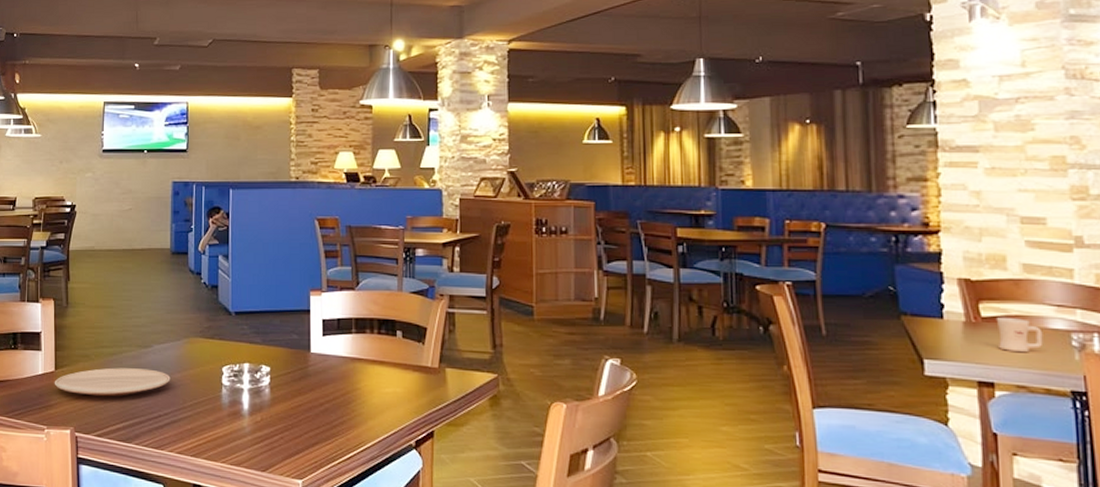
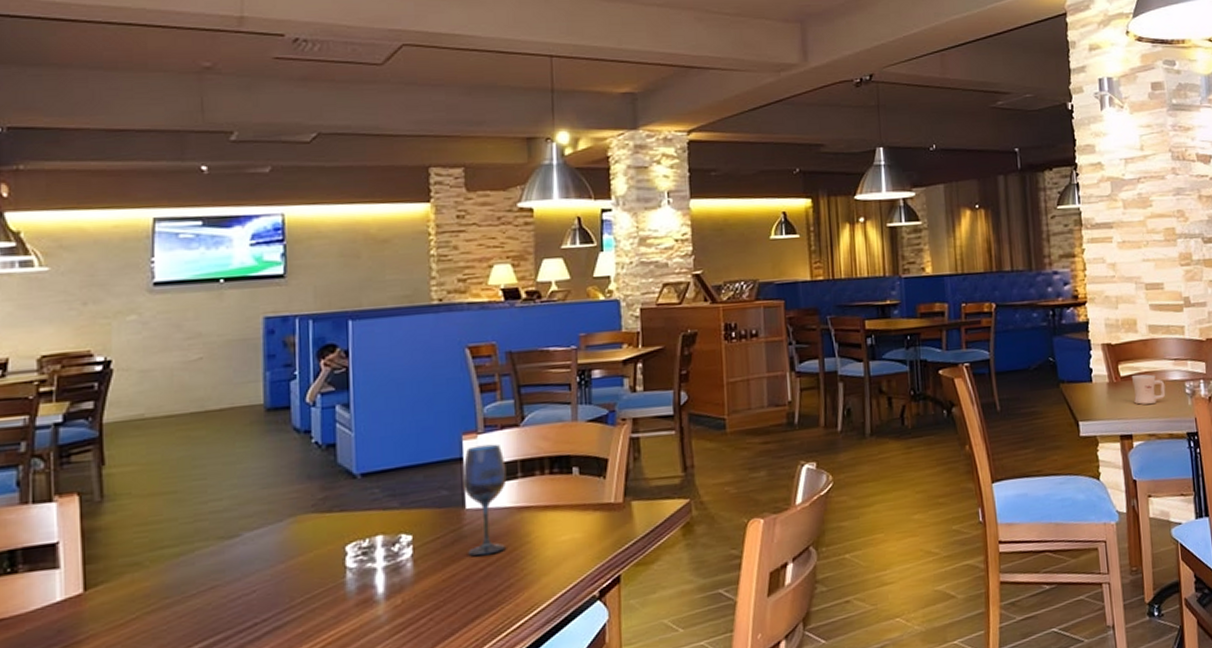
plate: present [54,367,171,397] -> none [83,565,270,619]
wineglass: none [309,302,343,394] -> present [462,444,507,557]

